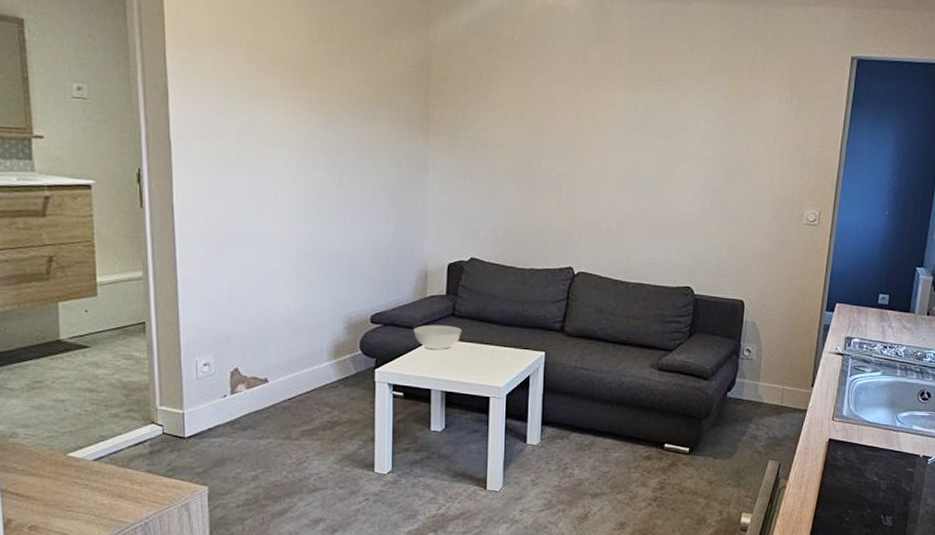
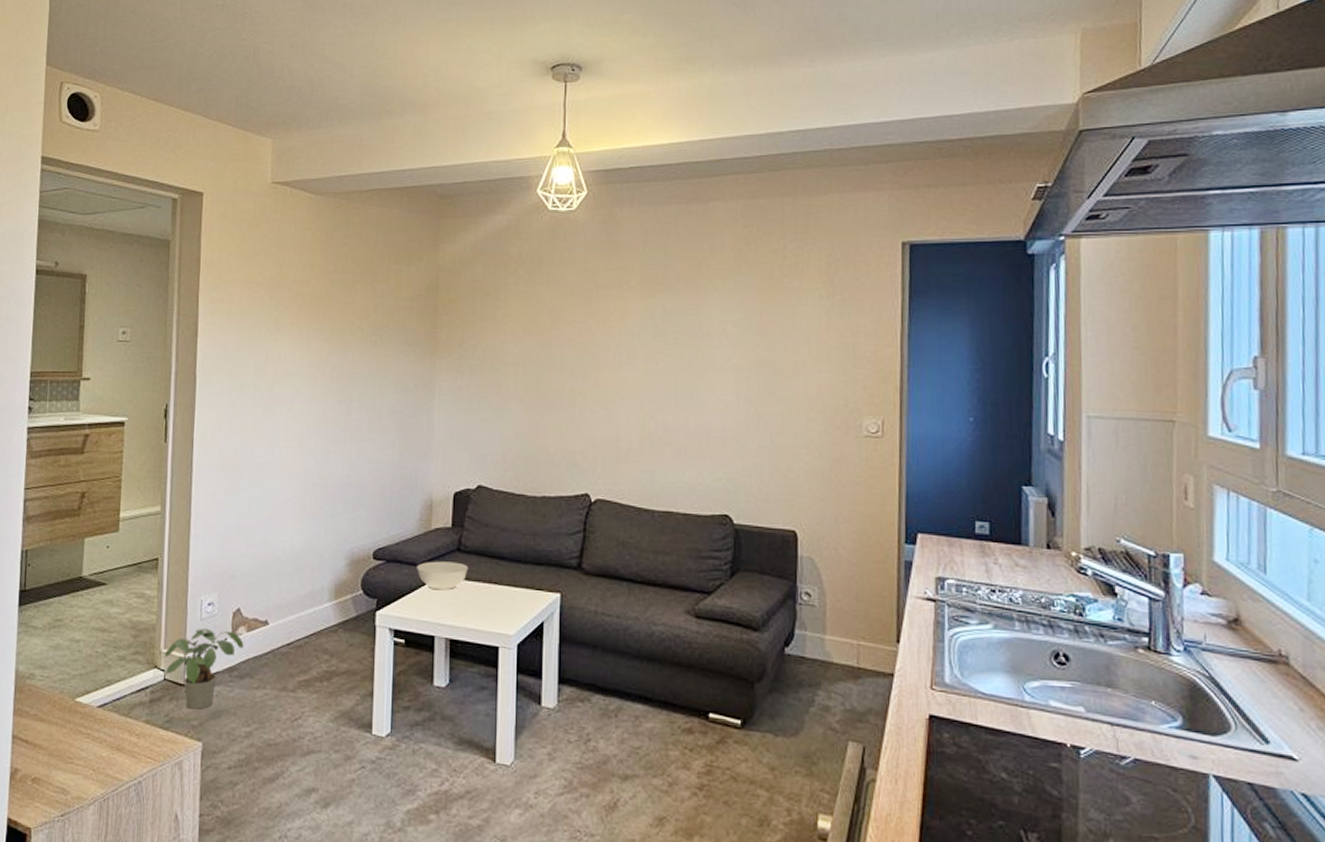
potted plant: none [162,386,244,458] -> present [165,628,244,709]

